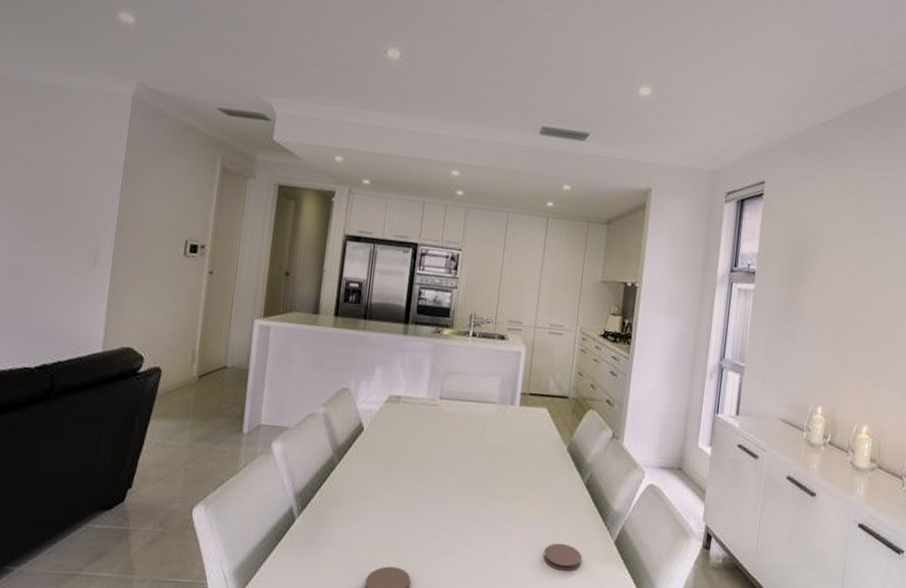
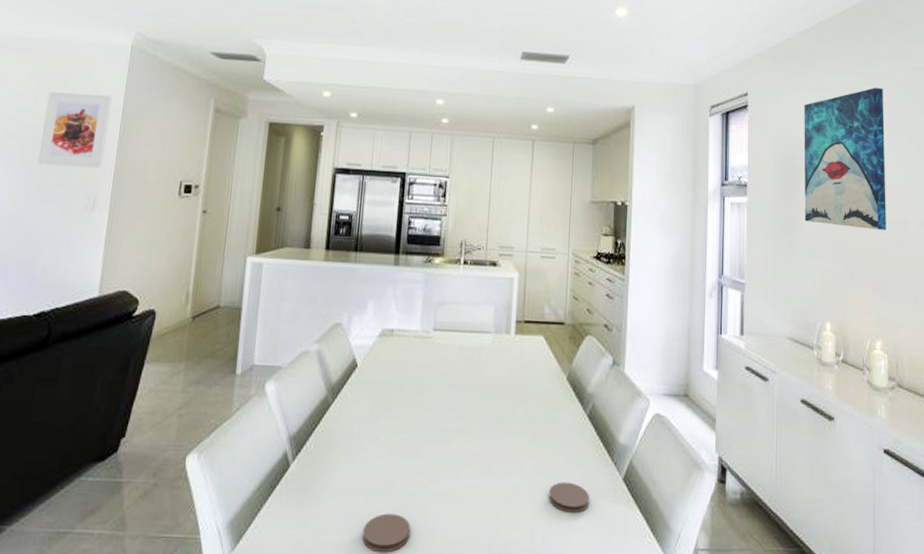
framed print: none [35,140,113,223] -> present [38,92,112,169]
wall art: none [807,183,897,322] -> present [804,87,886,230]

